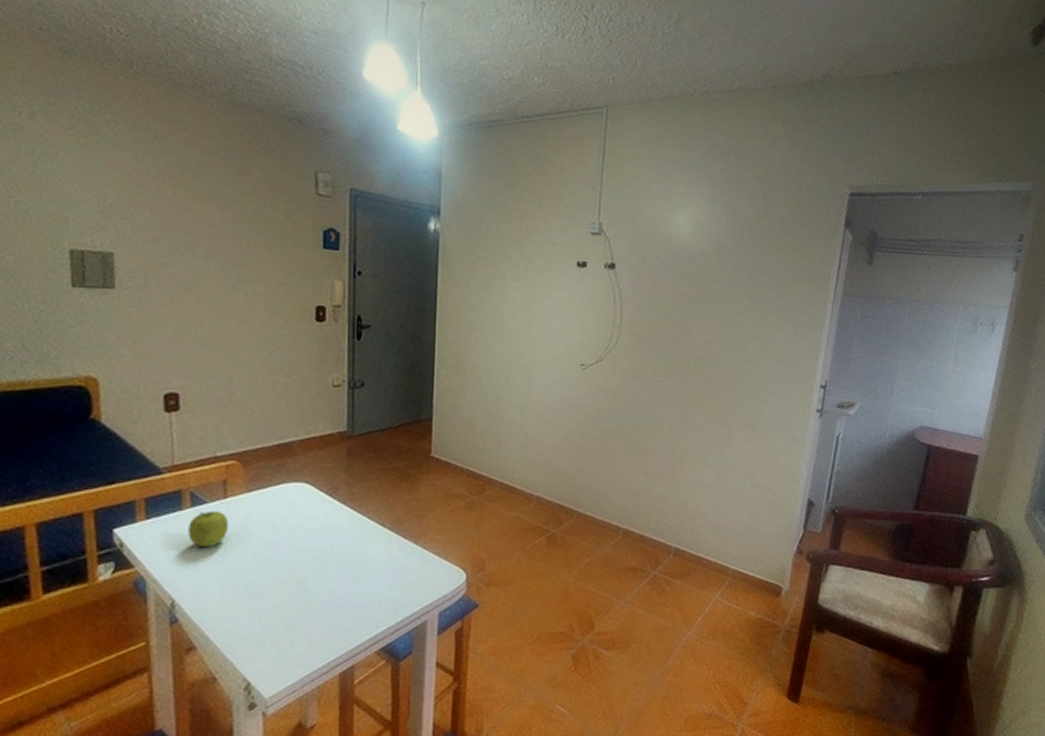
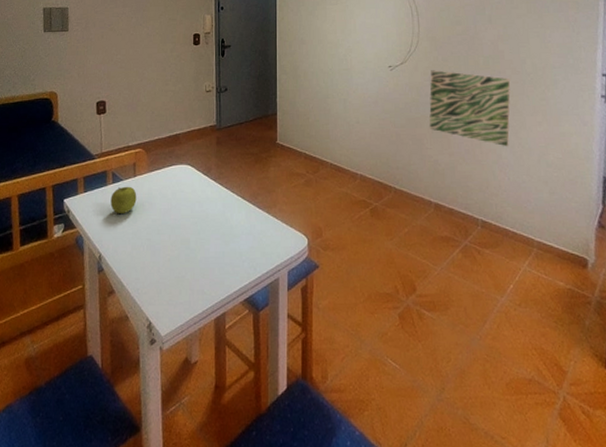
wall art: none [624,372,722,466] -> present [429,70,511,147]

